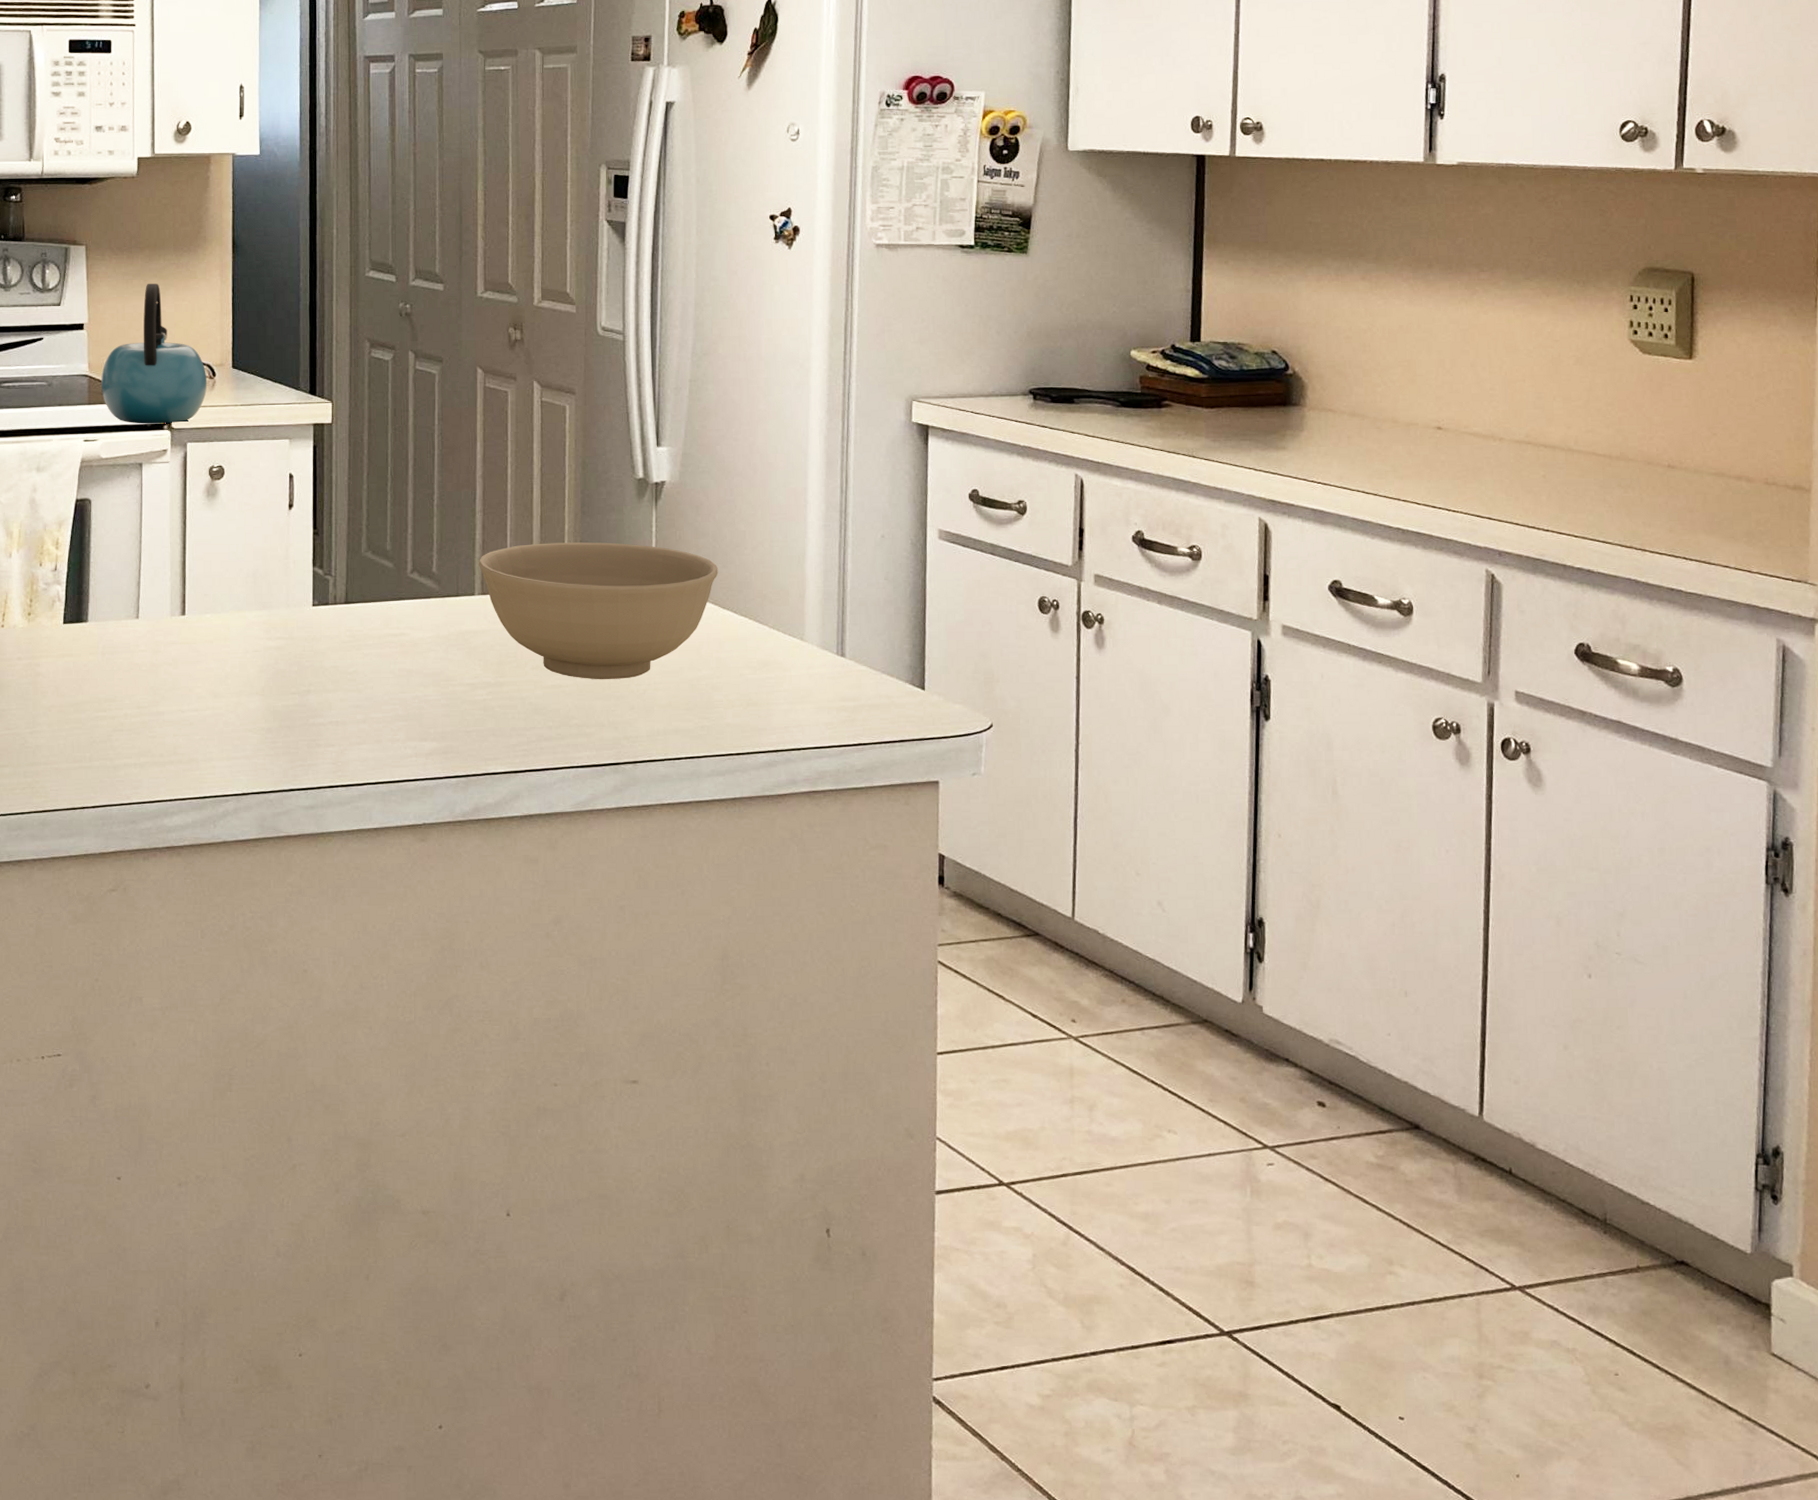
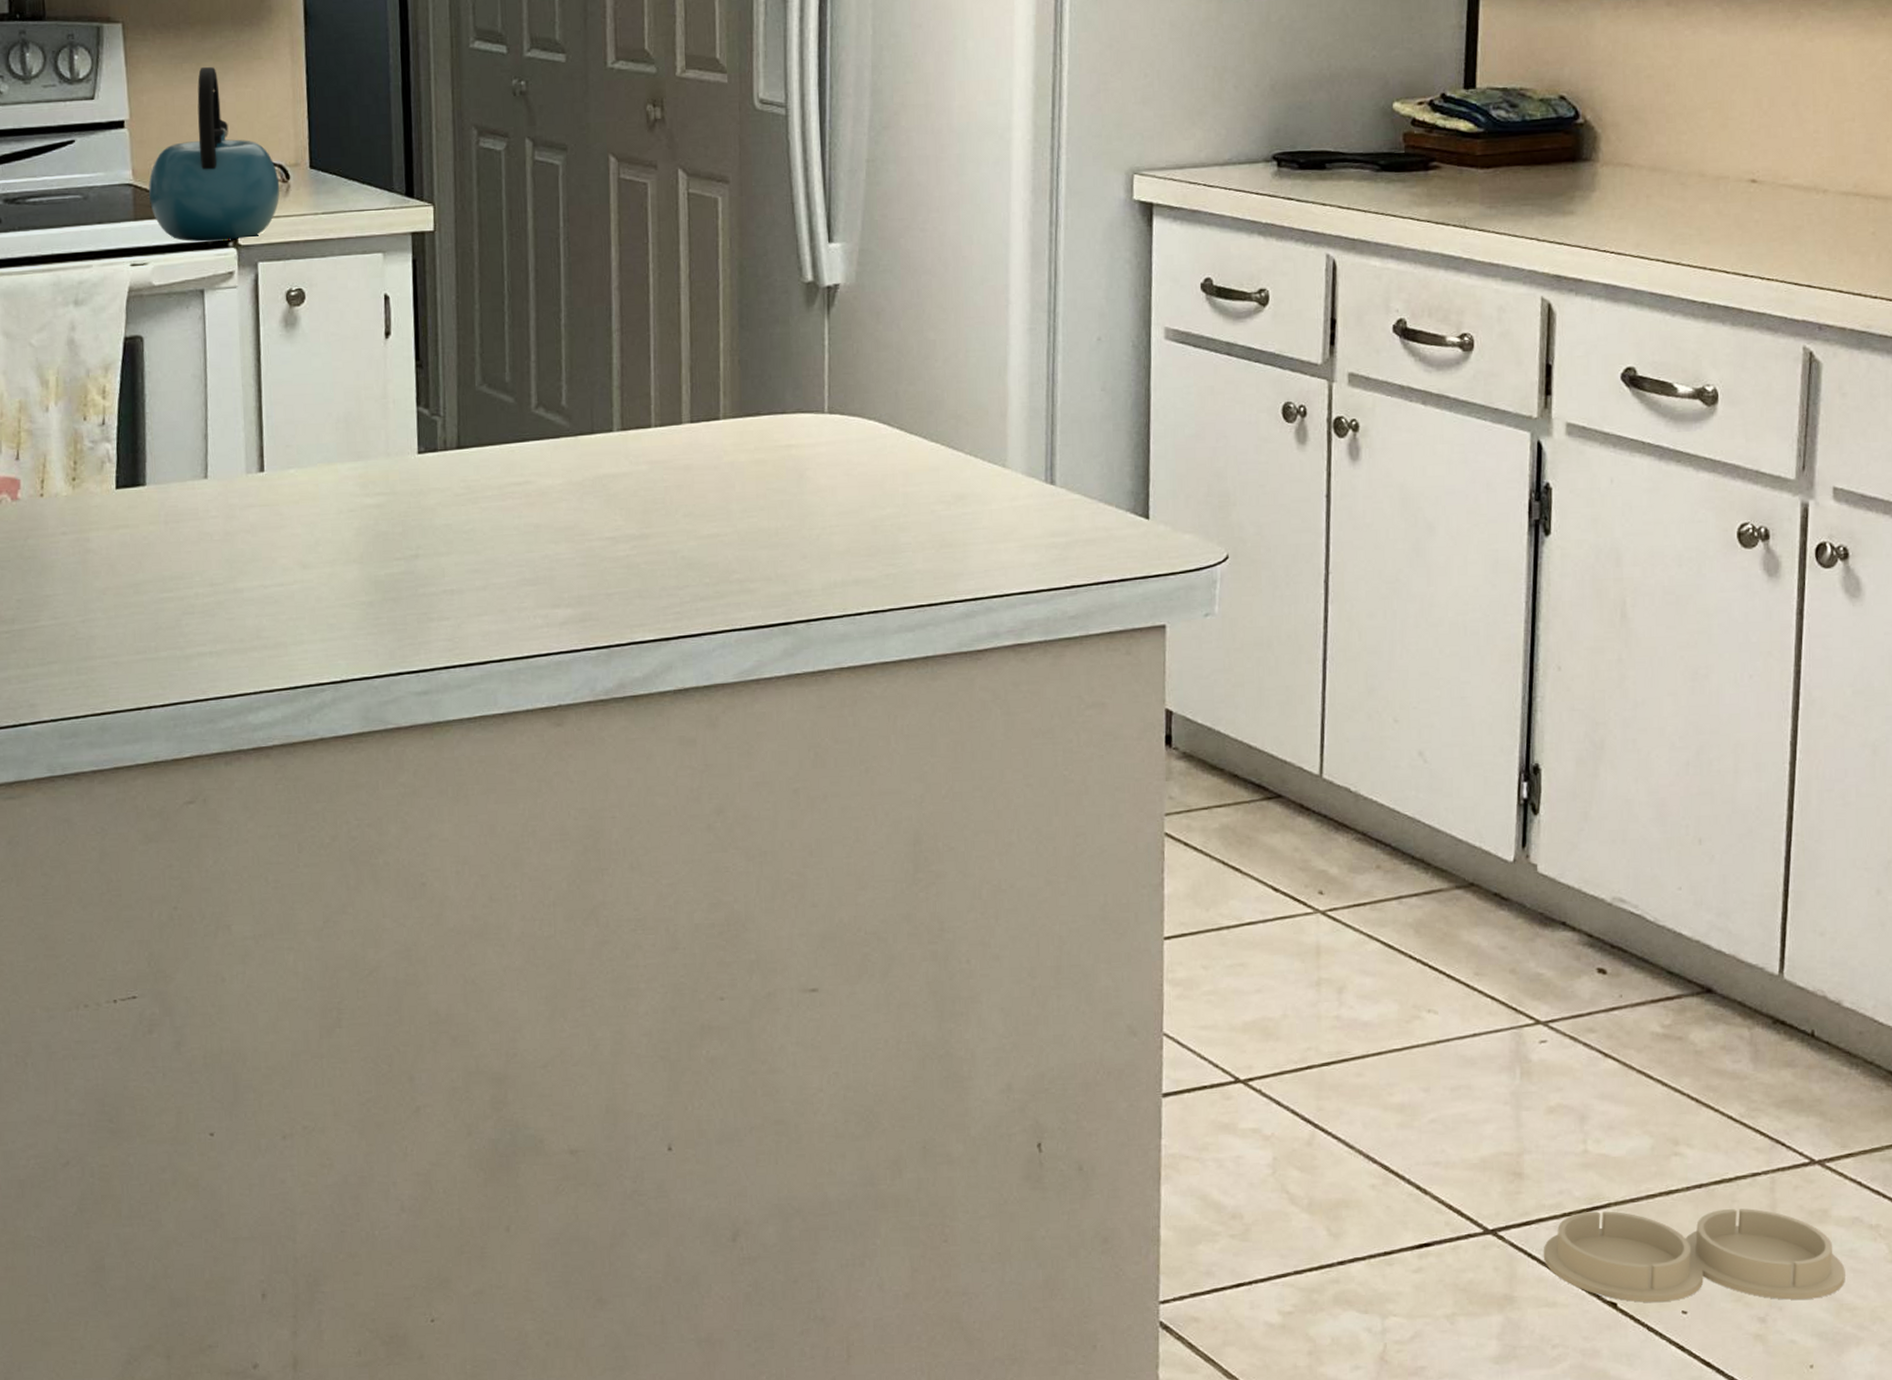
bowl: present [478,542,718,680] -> none [616,361,904,526]
pet bowl: none [1273,1321,1546,1413] -> present [1543,1208,1845,1302]

